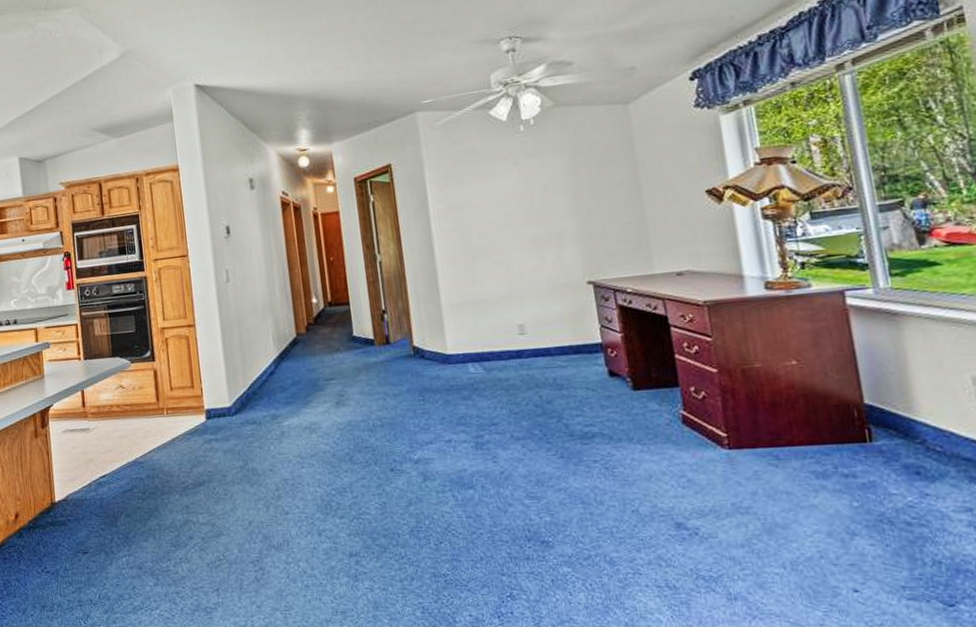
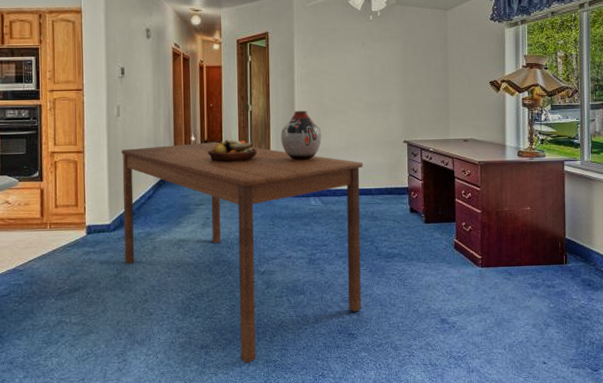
dining table: none [235,302,555,577] -> present [122,142,364,363]
fruit bowl: none [333,297,393,327] -> present [208,139,257,162]
vase: none [420,255,475,318] -> present [281,111,322,161]

